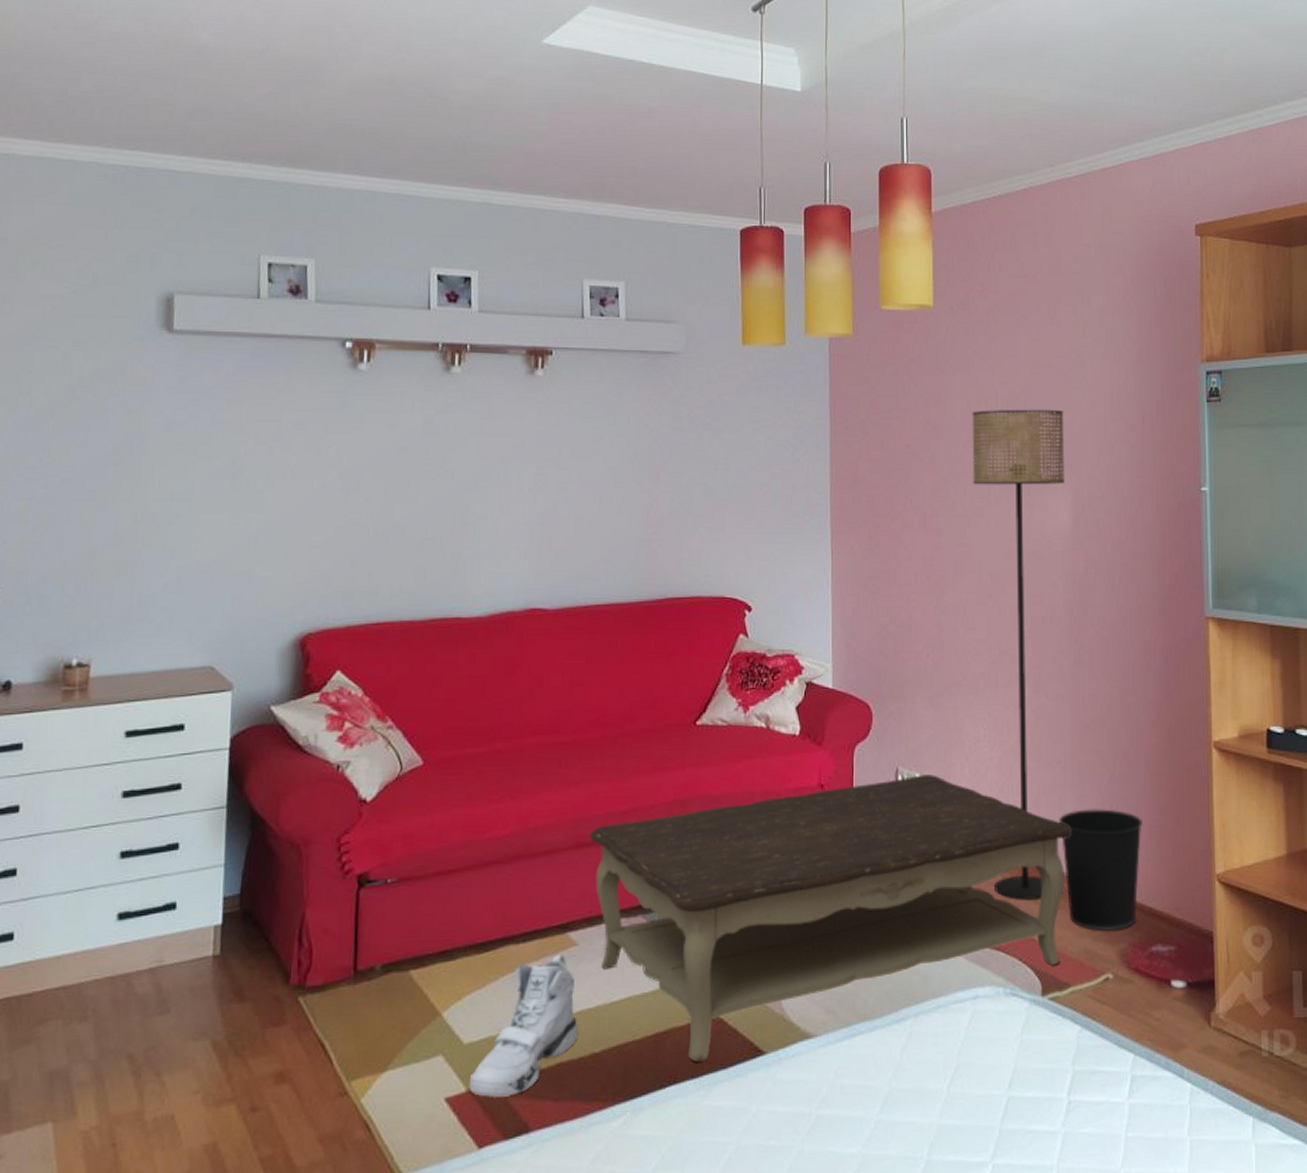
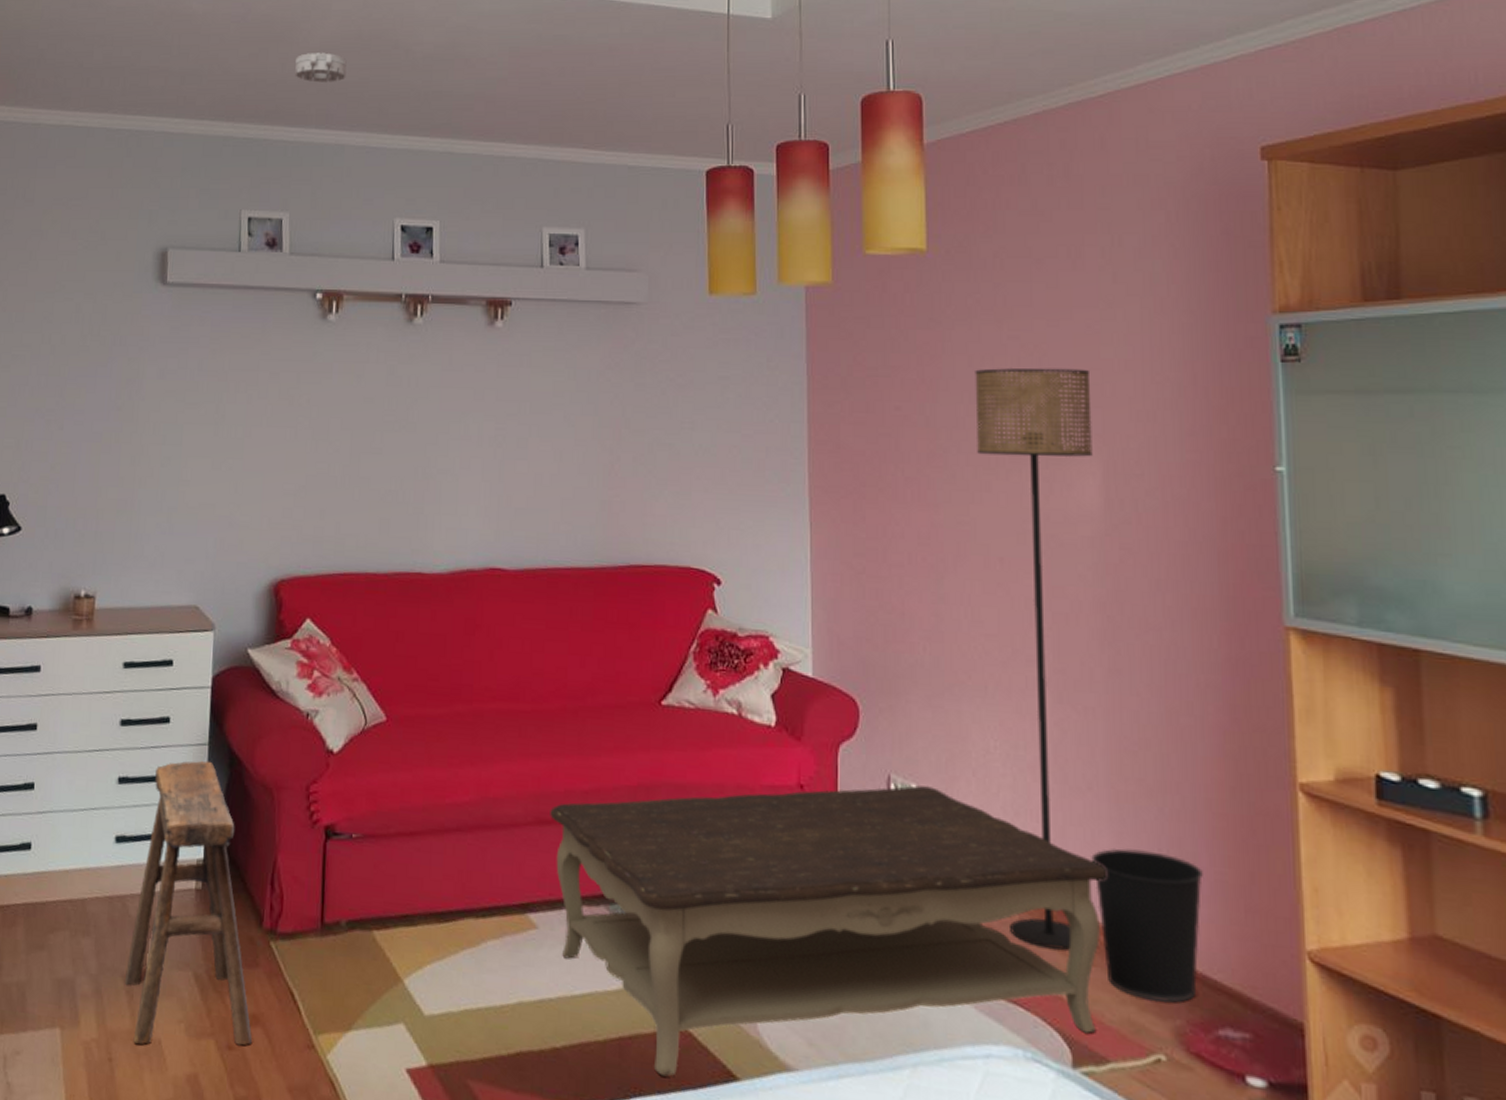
stool: none [129,824,279,1124] -> present [124,760,253,1046]
smoke detector: none [320,95,378,127] -> present [295,53,347,83]
sneaker: present [469,954,579,1097] -> none [429,935,539,1079]

